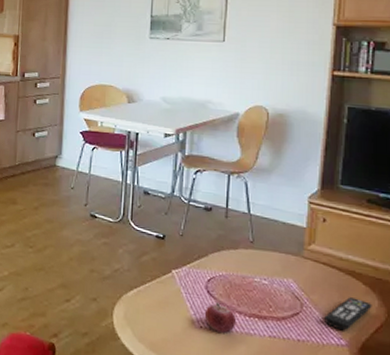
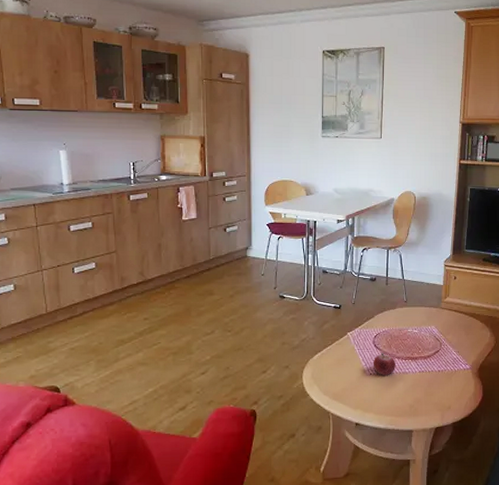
remote control: present [324,297,372,331] -> none [456,333,486,358]

